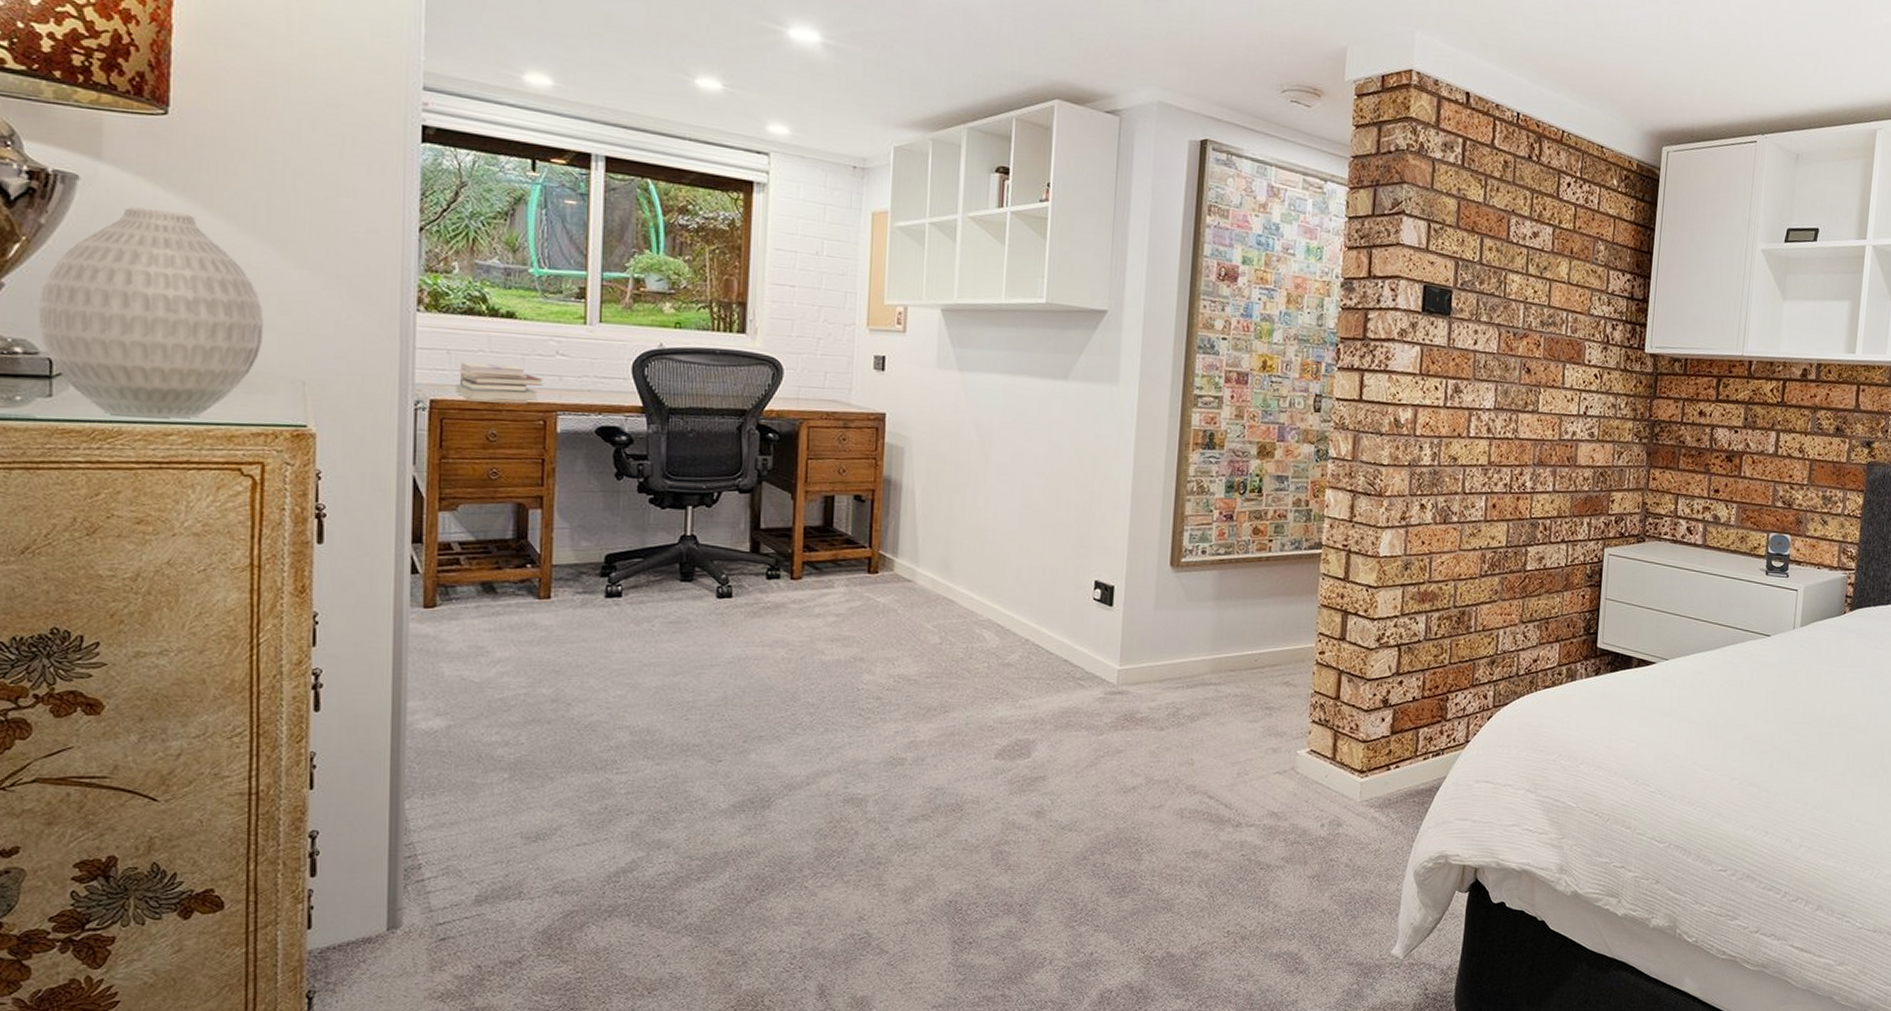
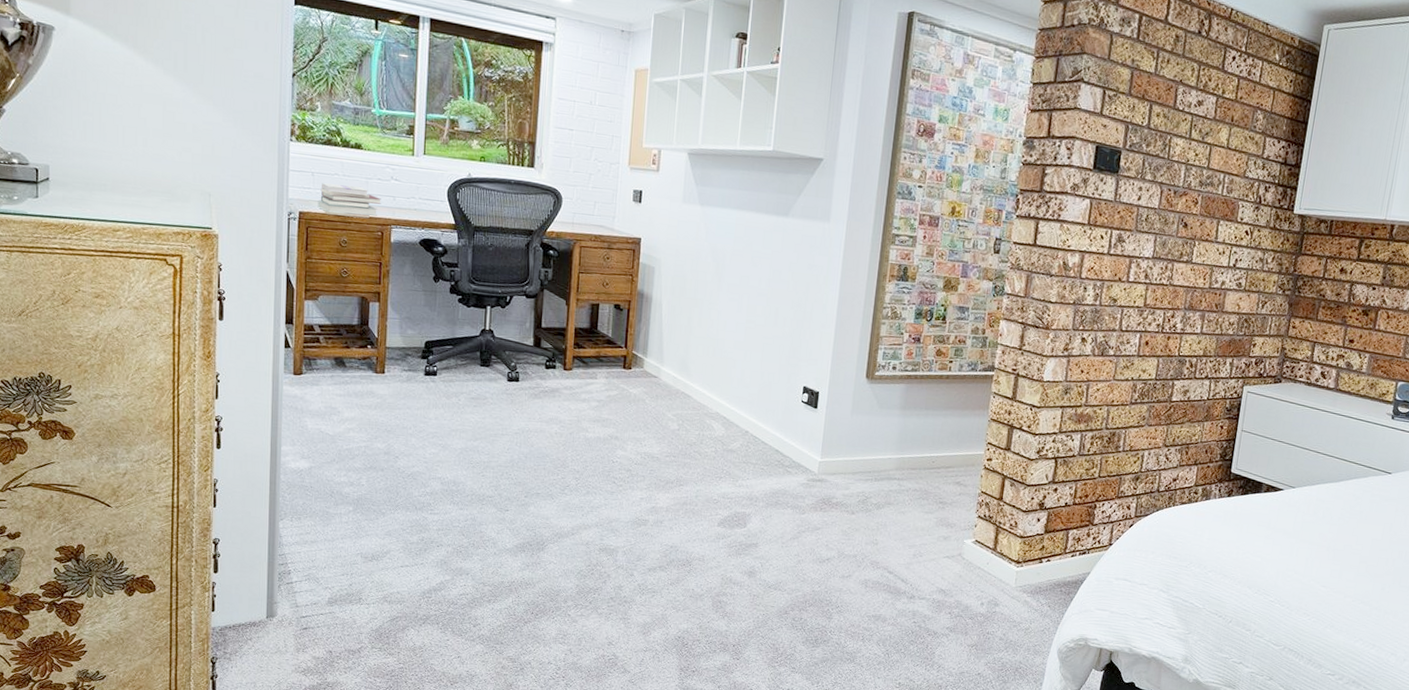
vase: present [39,206,264,419] -> none [29,52,182,219]

